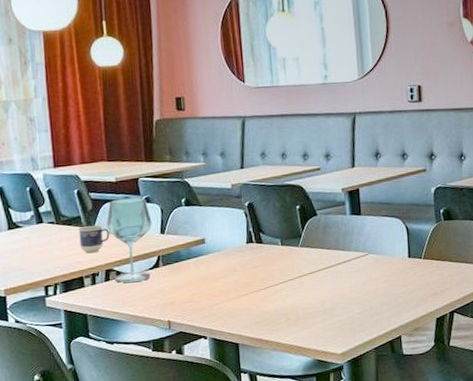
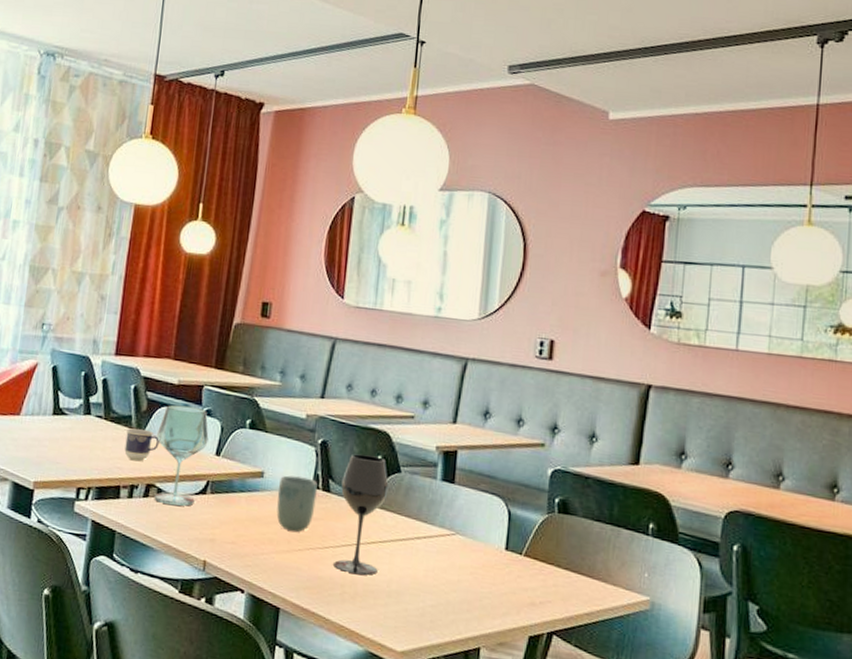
cup: none [219,235,253,281] -> present [276,475,318,532]
wineglass: none [270,206,312,303] -> present [334,454,389,575]

